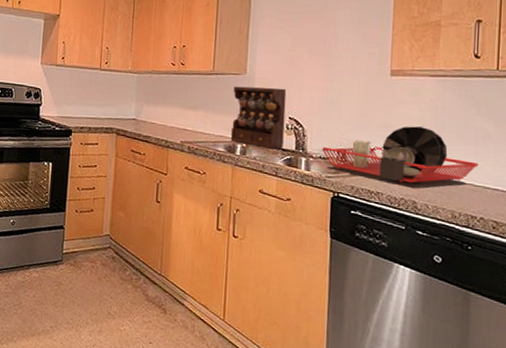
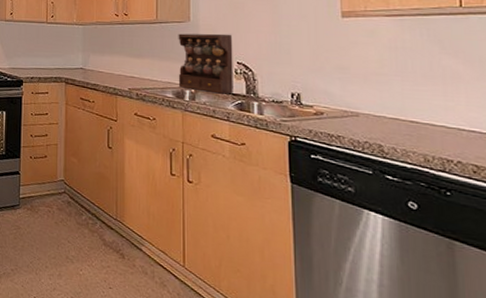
dish rack: present [322,126,479,189] -> none [274,67,450,132]

